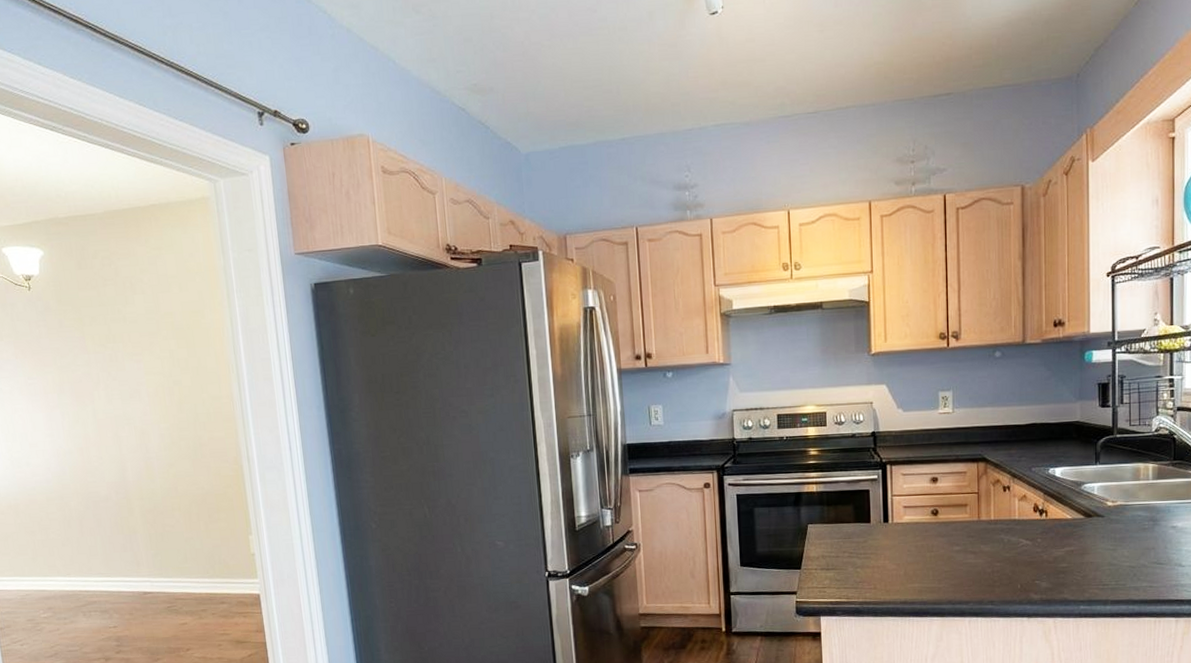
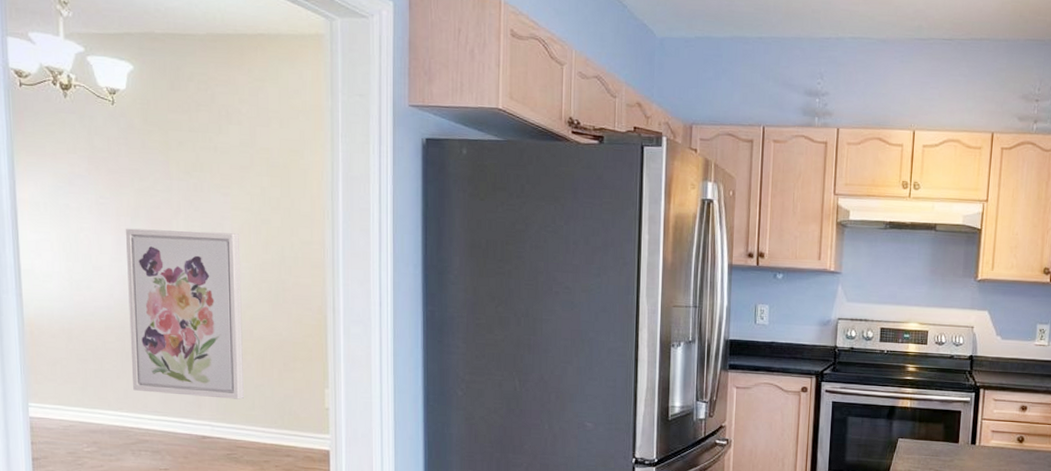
wall art: none [54,397,177,556] -> present [126,228,244,400]

